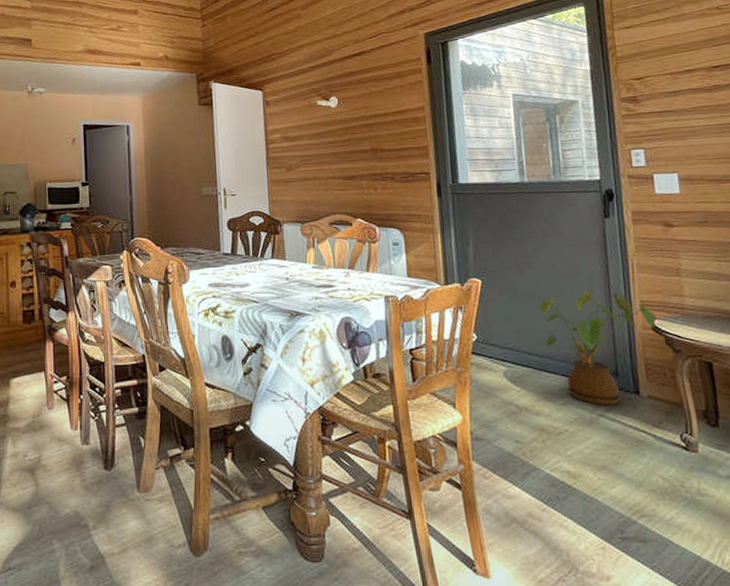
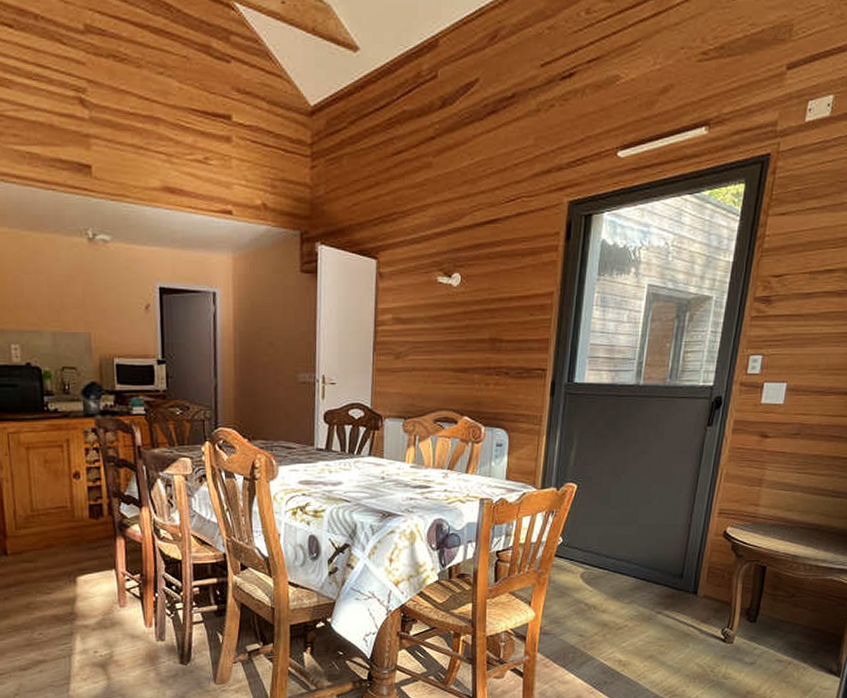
house plant: present [540,290,659,405] -> none [624,498,731,604]

